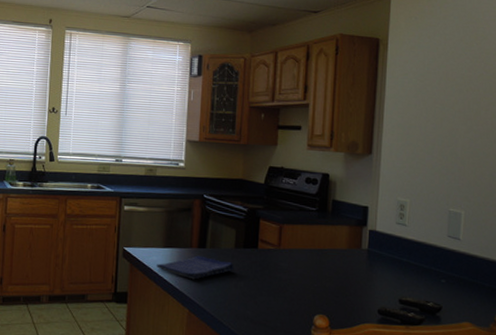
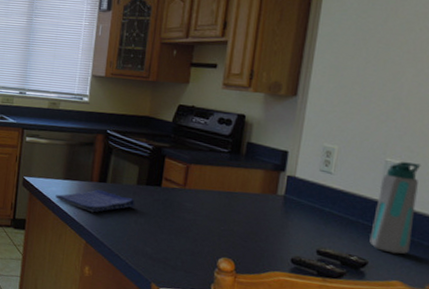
water bottle: none [442,210,478,297] -> present [369,161,421,255]

